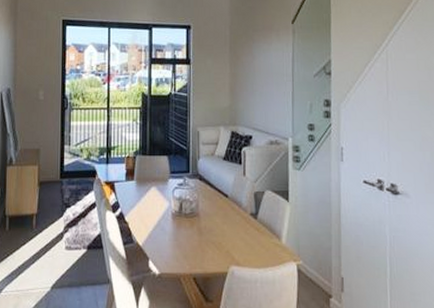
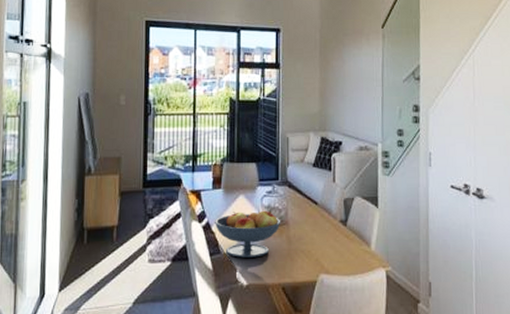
fruit bowl: none [128,202,192,248] -> present [215,210,281,258]

